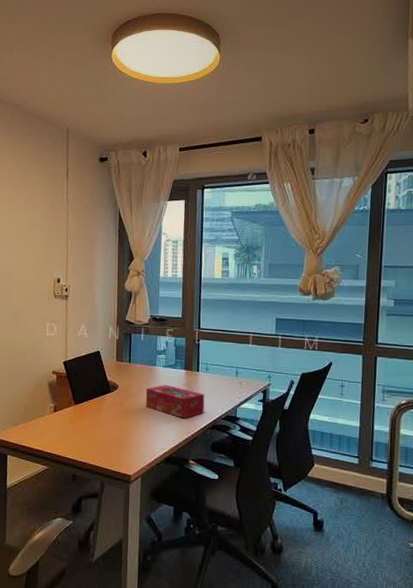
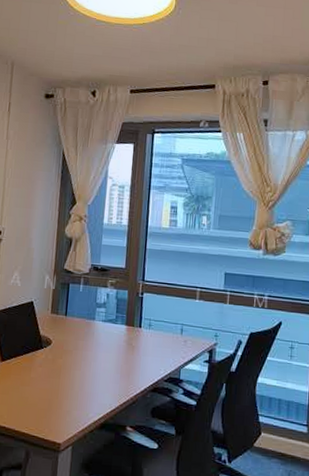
tissue box: present [145,384,205,419] -> none [81,340,147,380]

